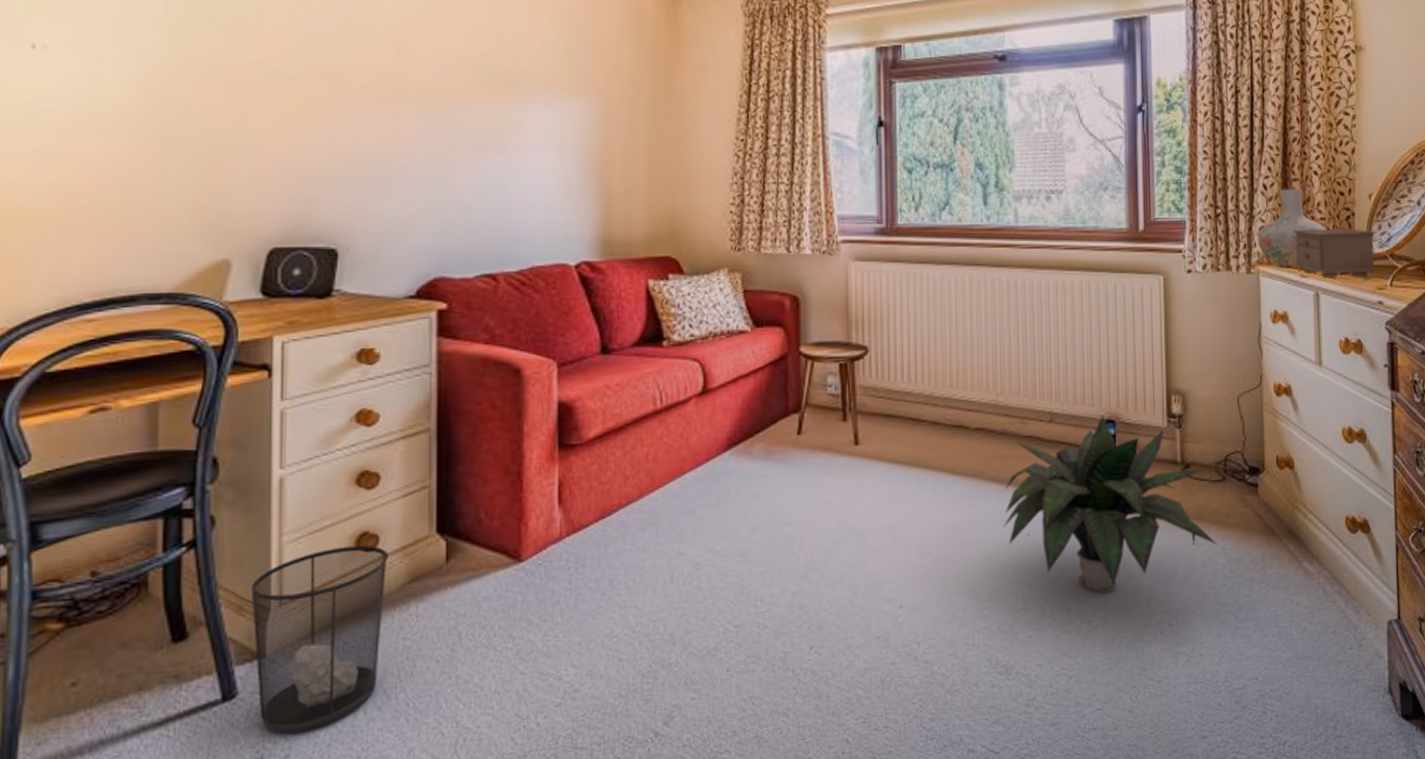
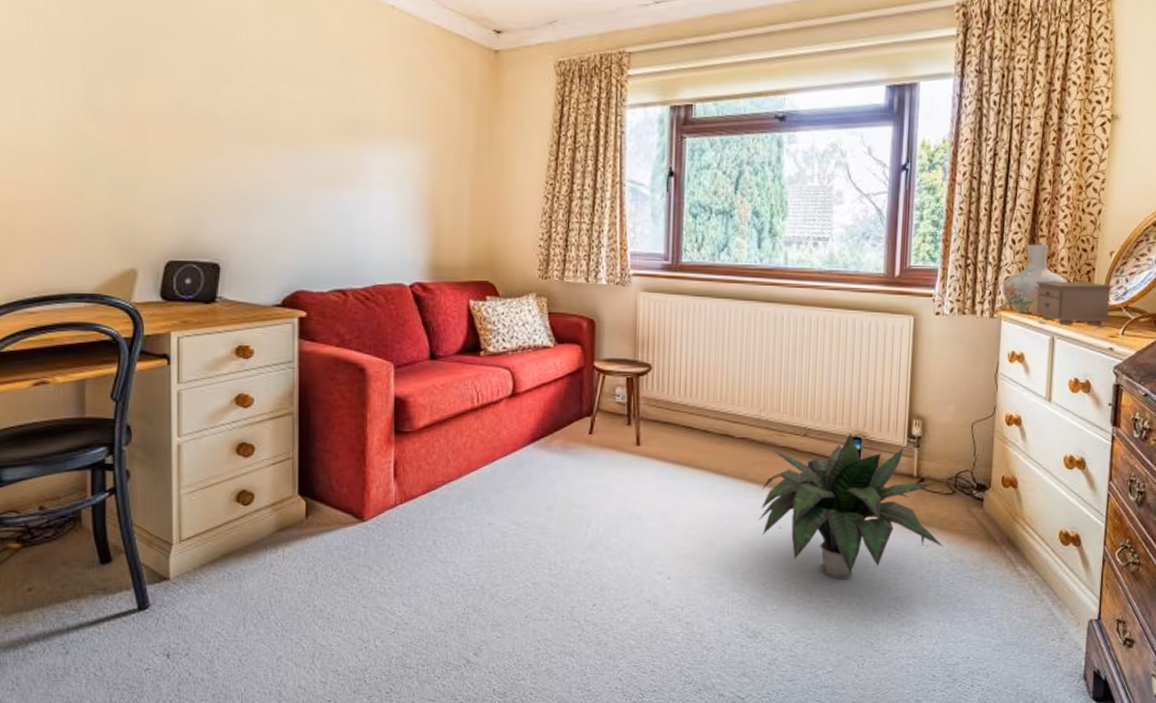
waste bin: present [250,545,390,735] -> none [157,500,262,639]

